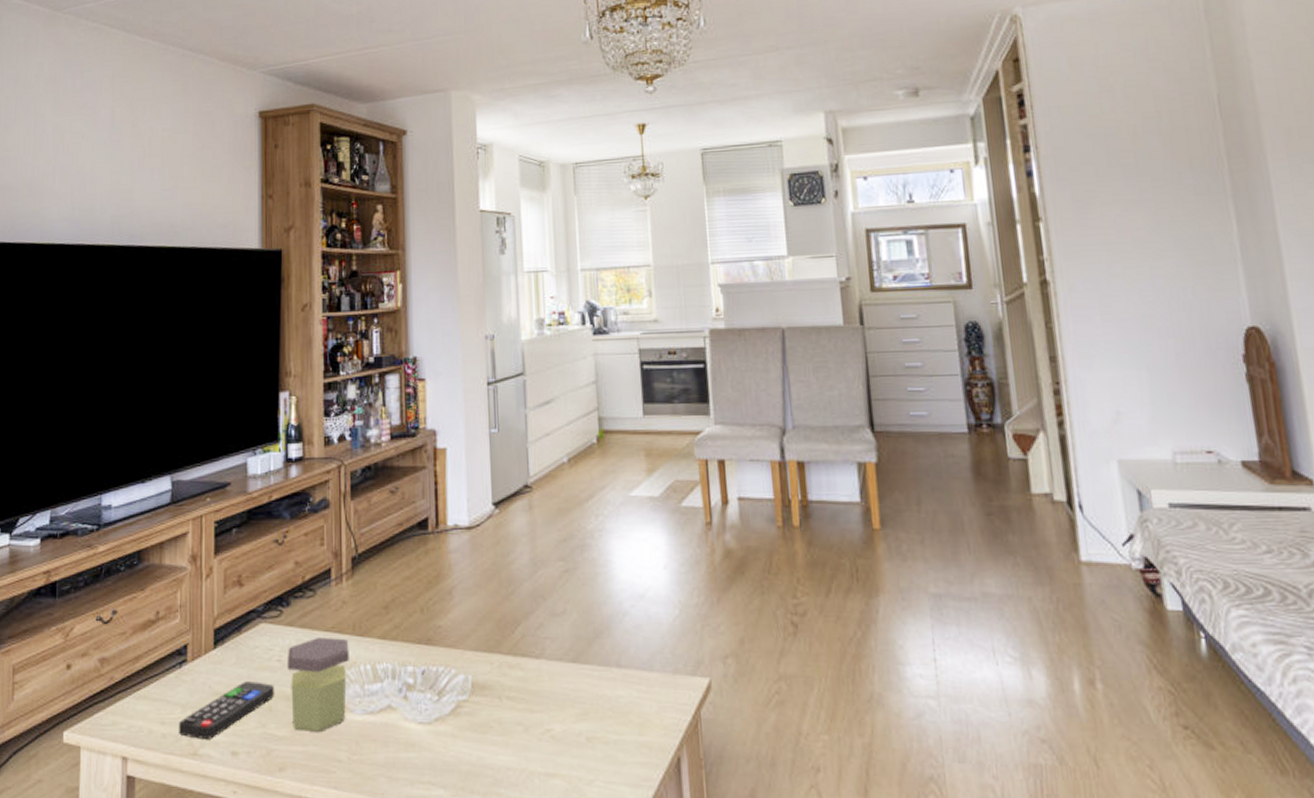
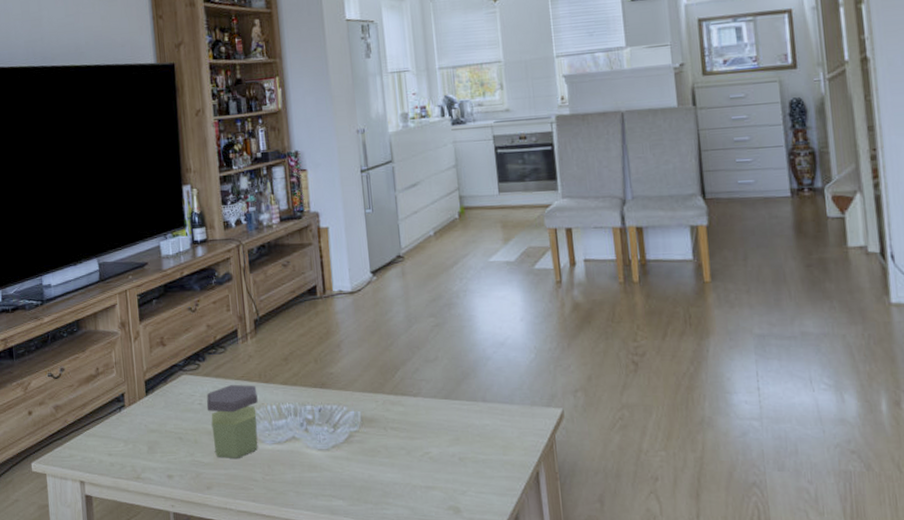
remote control: present [179,681,274,739] -> none [123,421,198,466]

